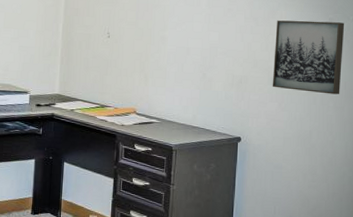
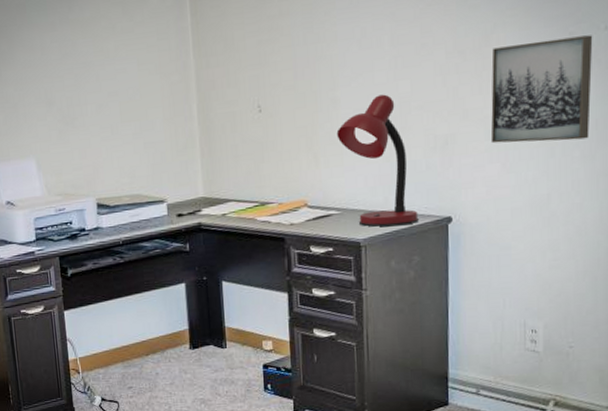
desk lamp: none [163,39,217,139] -> present [336,94,419,227]

